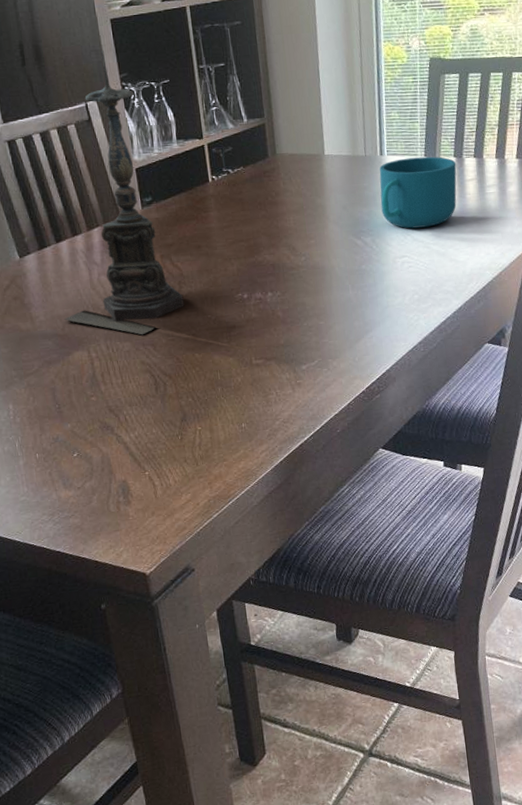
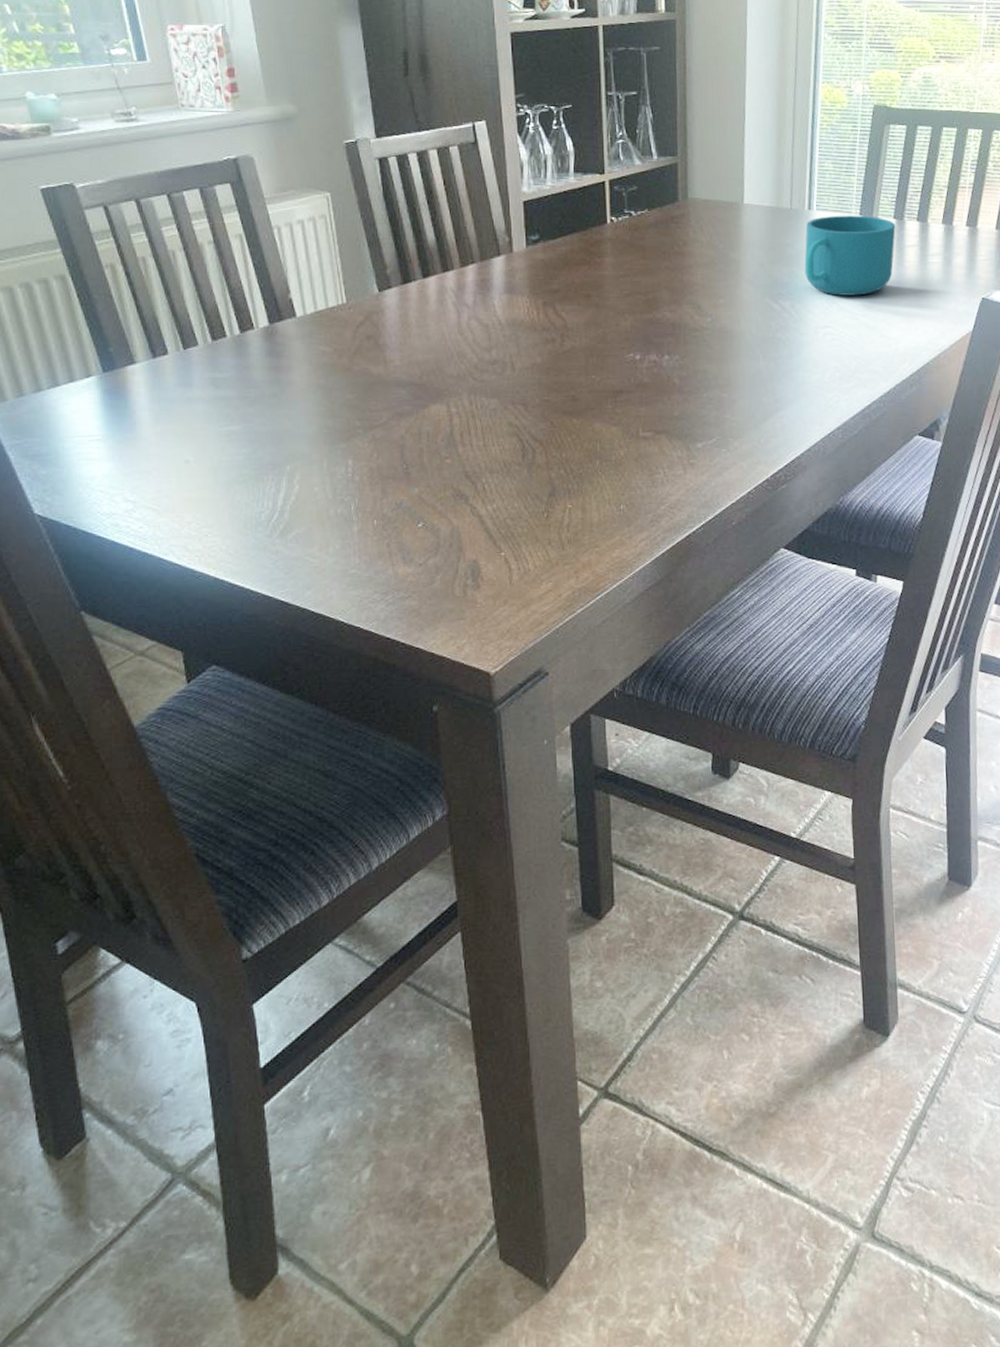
candle holder: present [64,50,184,335] -> none [423,66,565,392]

